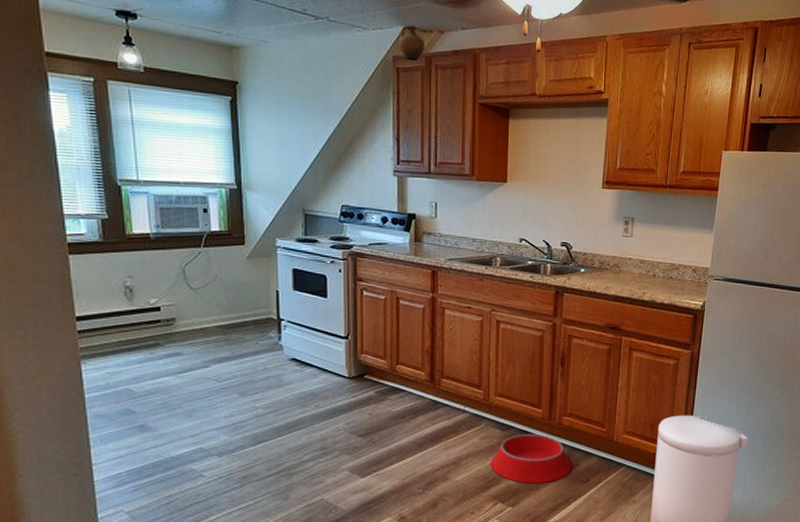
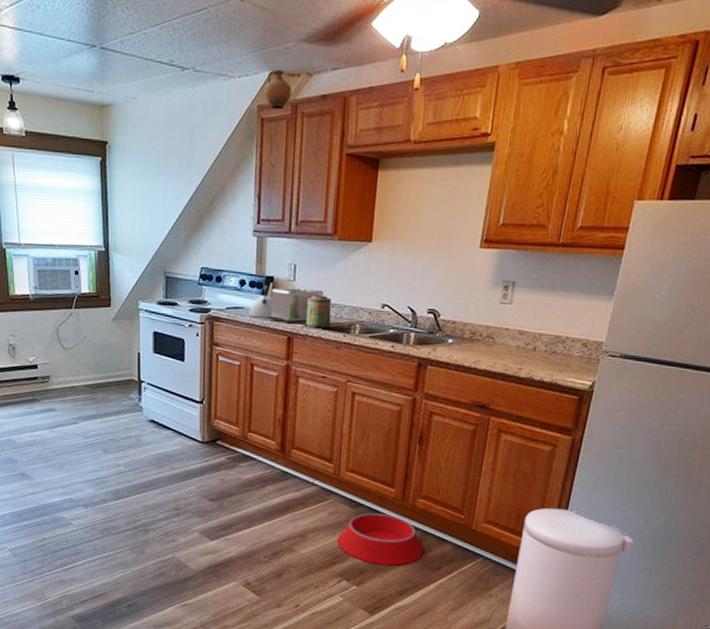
kettle: none [392,222,416,253] -> present [249,285,273,319]
toaster: none [413,224,465,258] -> present [270,287,324,324]
canister: none [449,231,473,263] -> present [305,295,332,330]

